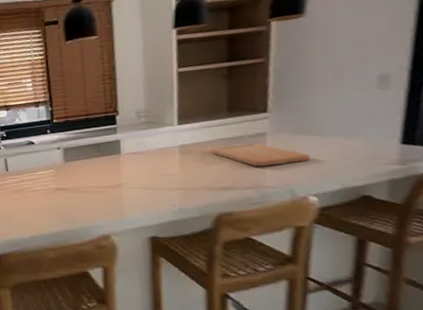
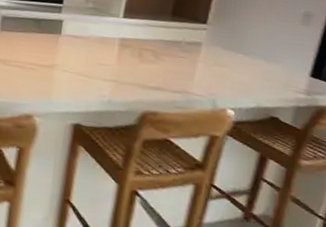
cutting board: present [211,143,310,167] -> none [149,47,235,76]

